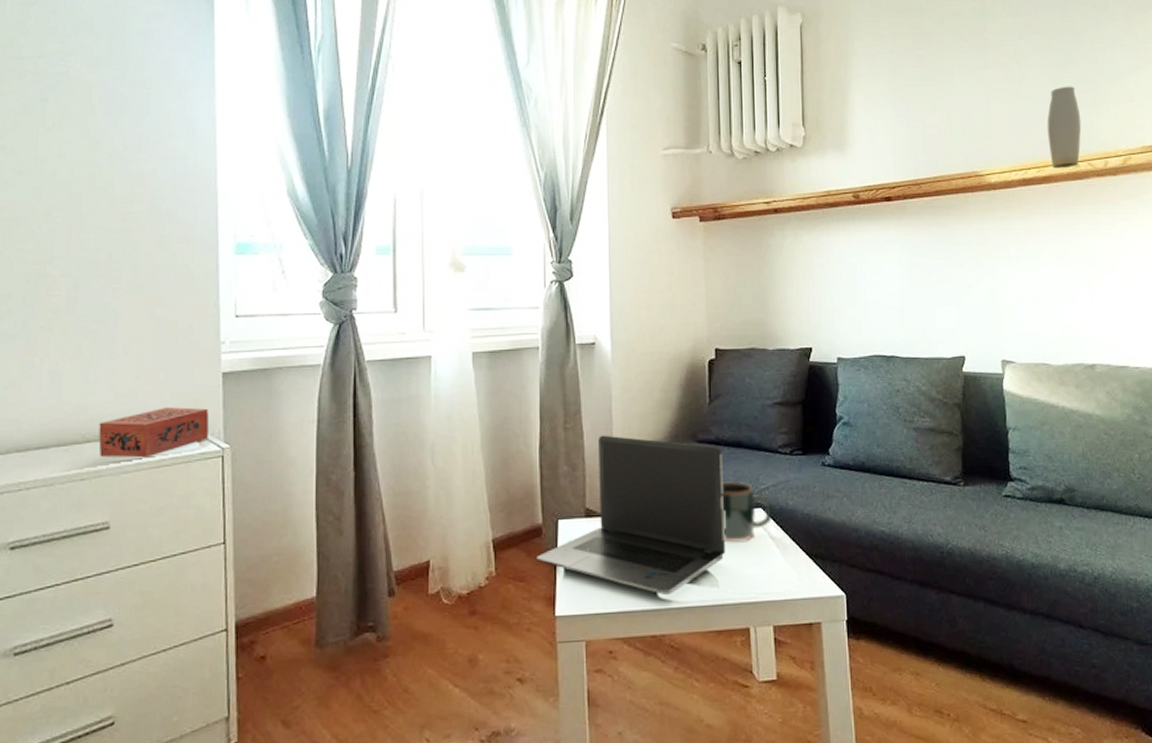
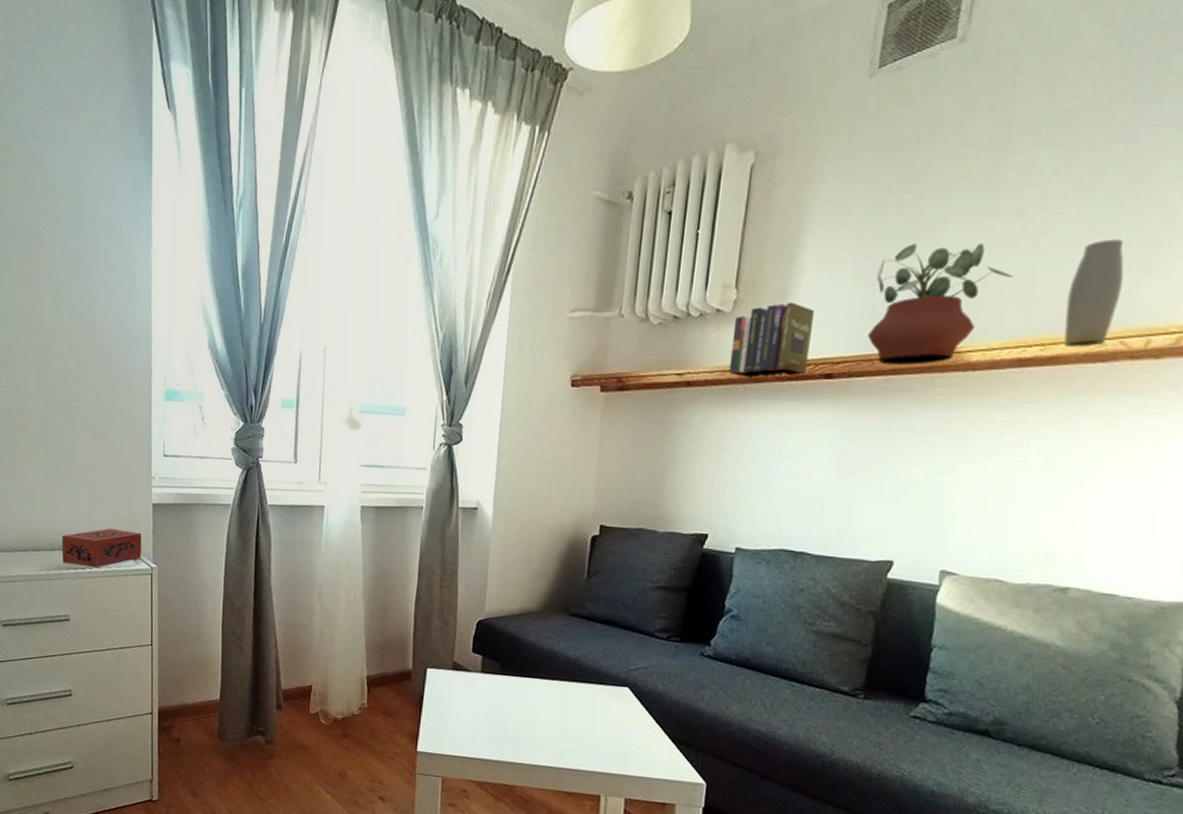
laptop computer: present [537,435,726,596] -> none [404,596,595,752]
mug: present [722,481,772,542] -> none [585,657,640,716]
books: none [806,137,870,203] -> present [728,302,814,378]
potted plant: none [910,89,1008,187] -> present [867,243,1013,365]

